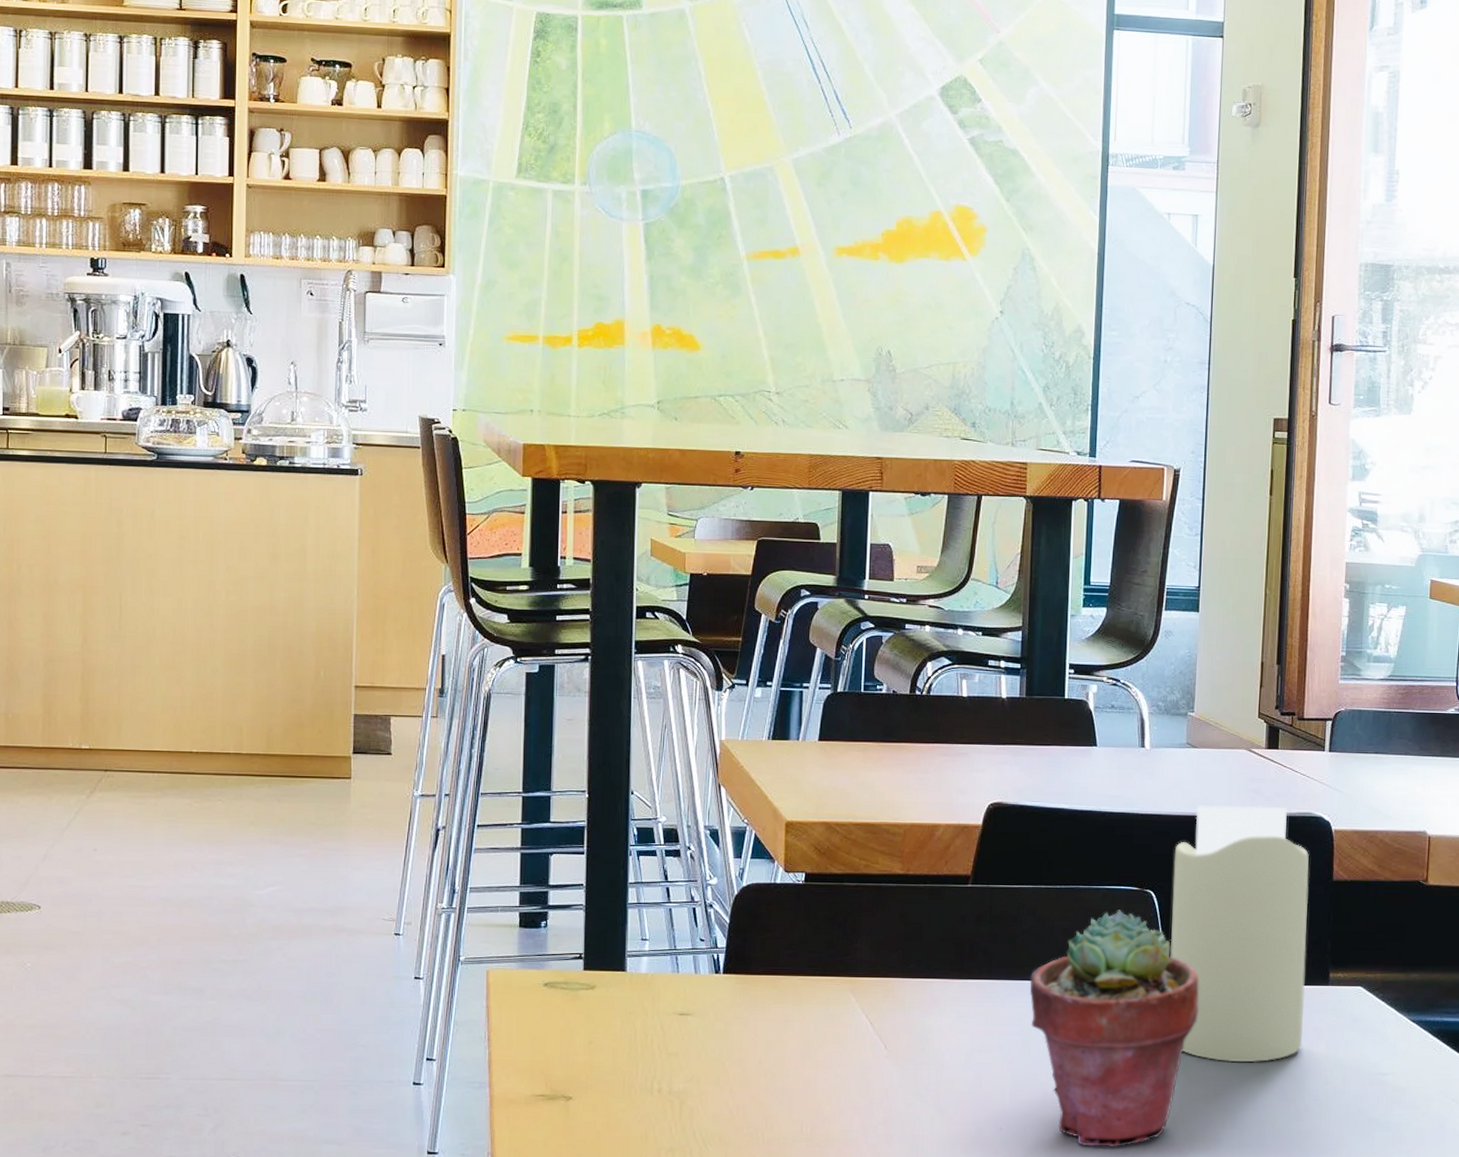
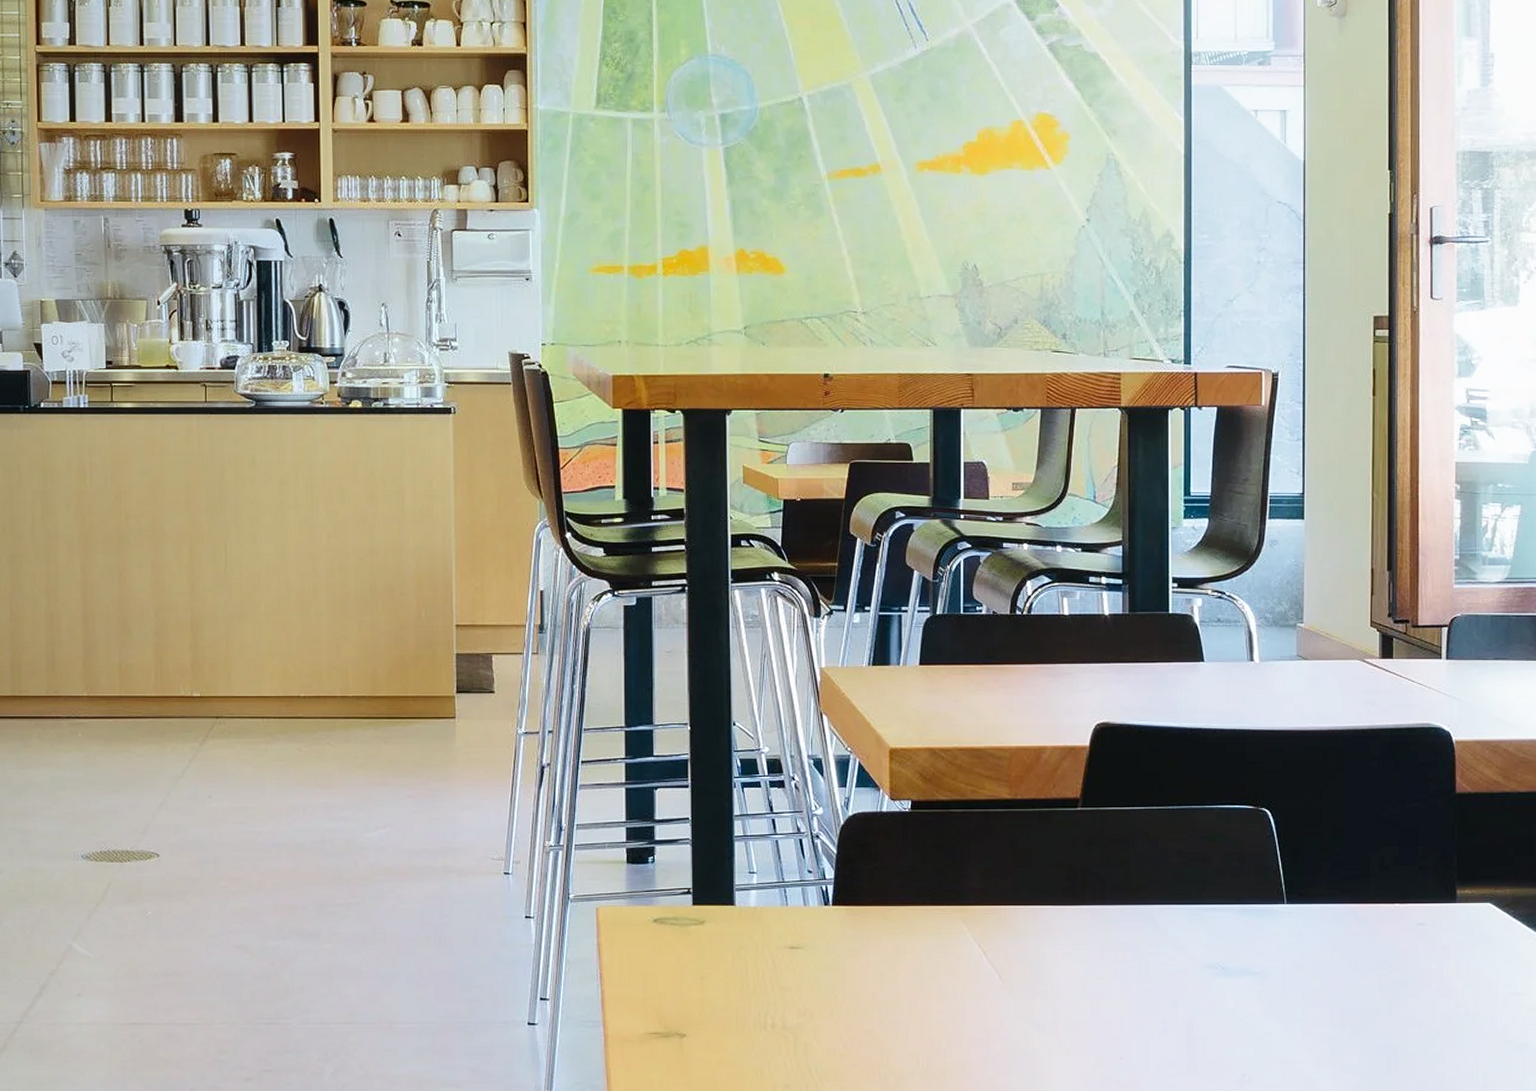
potted succulent: present [1029,910,1199,1147] -> none [1145,830,1321,1076]
candle: present [1170,805,1309,1063] -> none [1288,718,1432,985]

